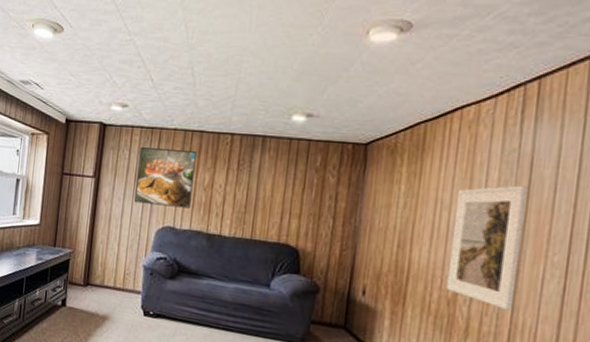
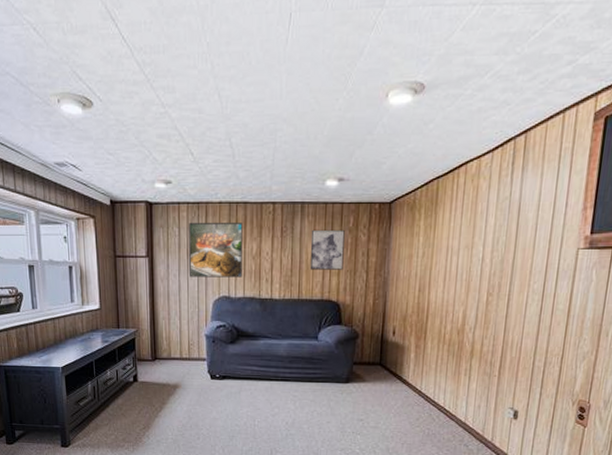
wall art: none [266,165,311,213] -> present [310,229,345,270]
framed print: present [445,185,528,312] -> none [456,228,517,333]

